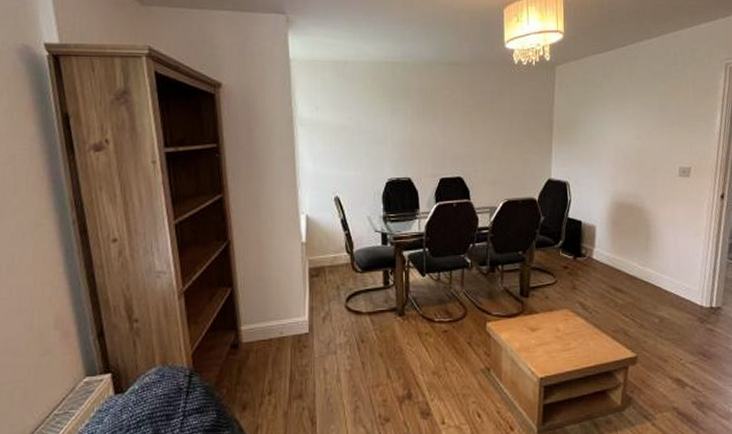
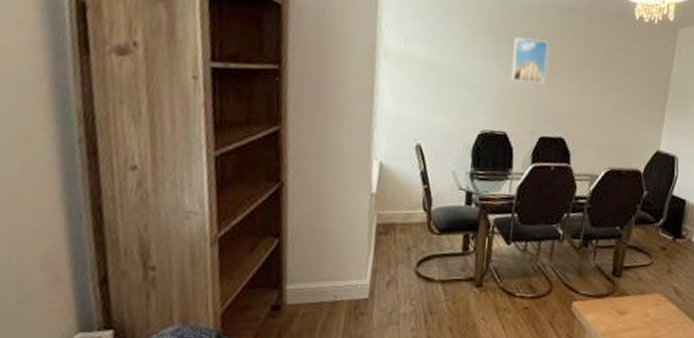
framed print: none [409,94,440,133] -> present [511,37,548,84]

